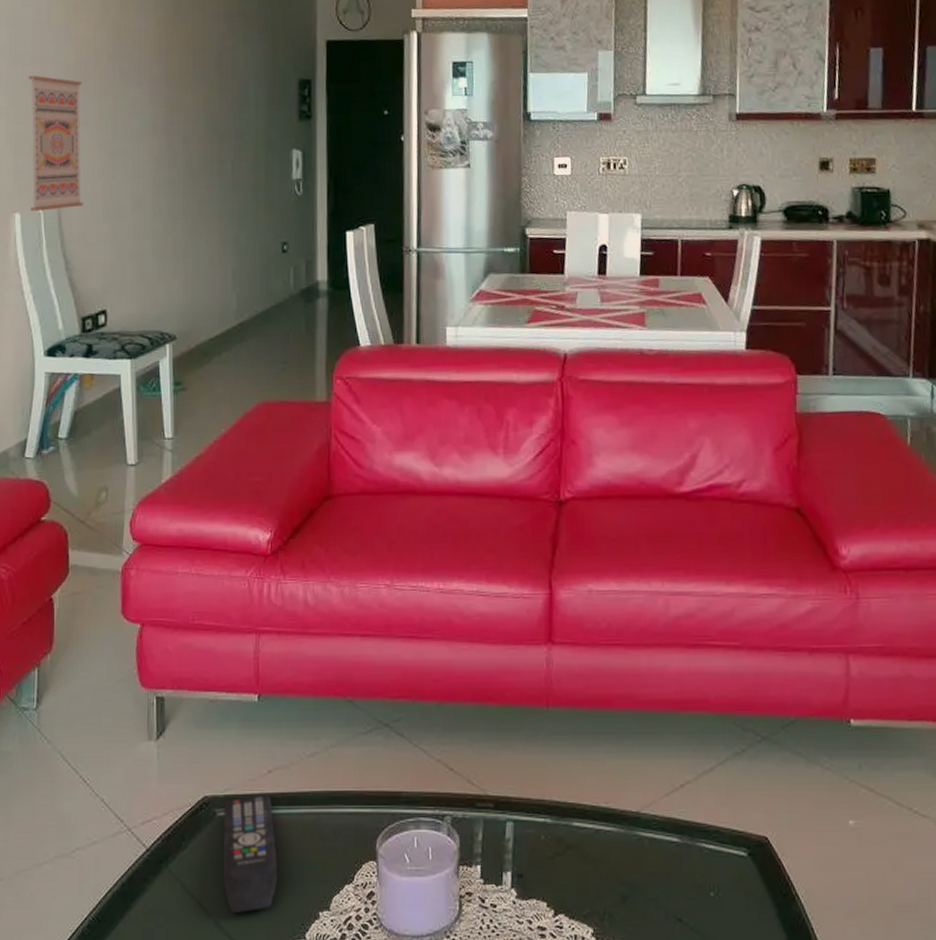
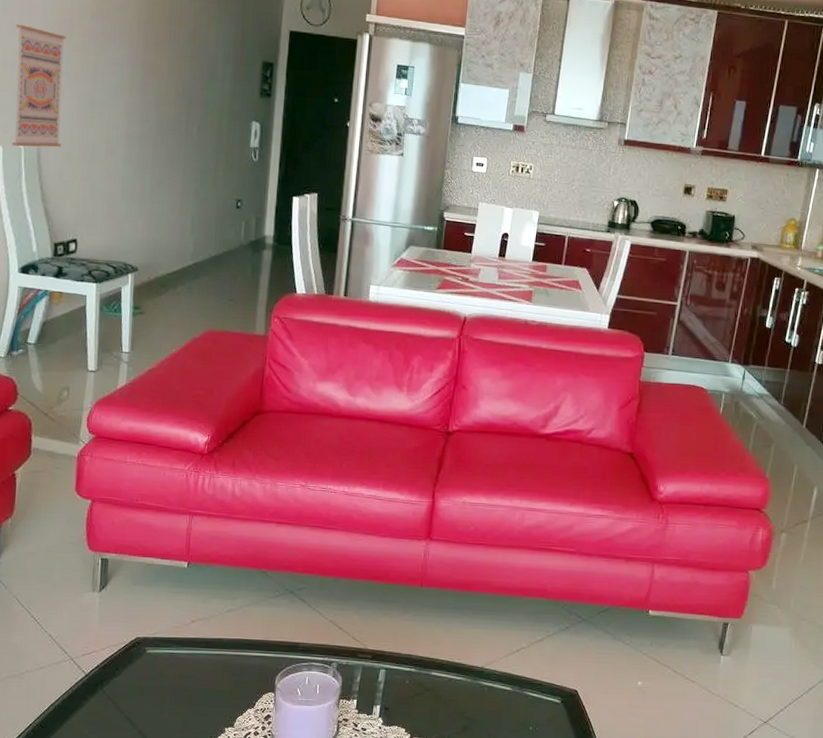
remote control: present [223,794,278,913] -> none [148,638,194,726]

